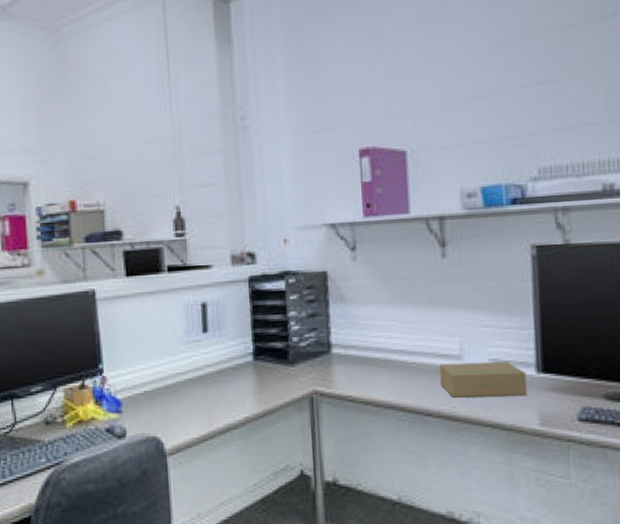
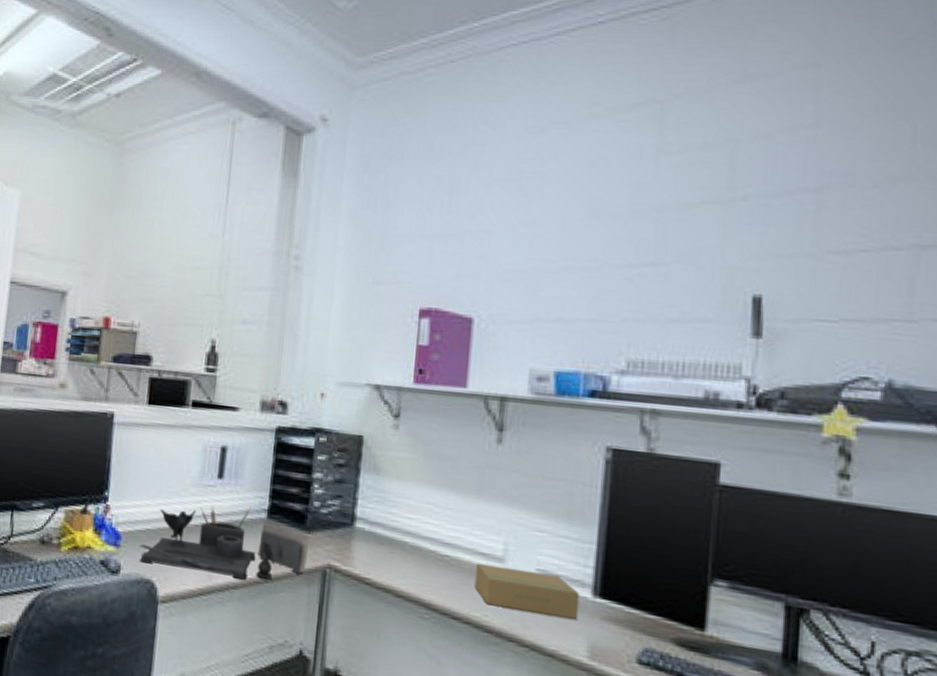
desk organizer: none [140,353,295,423] -> present [139,507,310,580]

